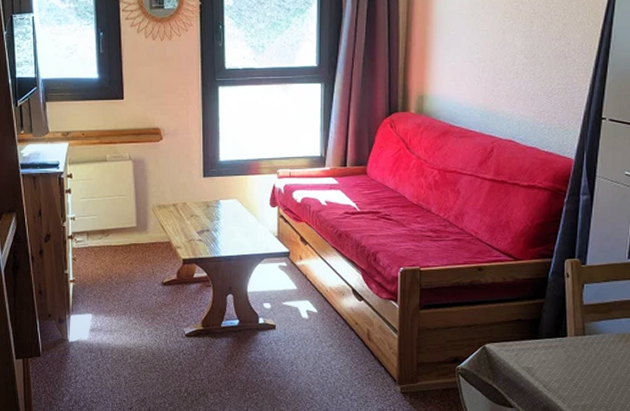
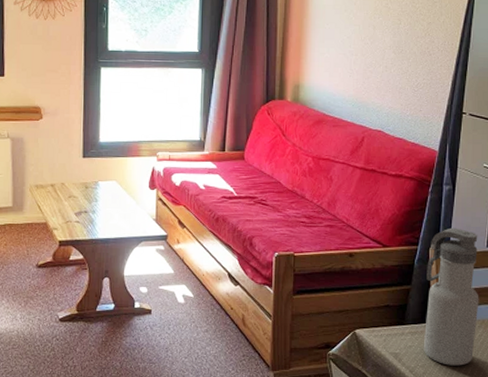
water bottle: none [558,239,620,381] -> present [423,227,479,366]

